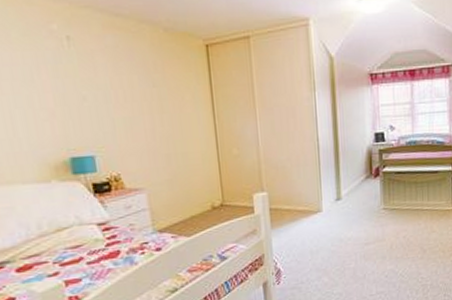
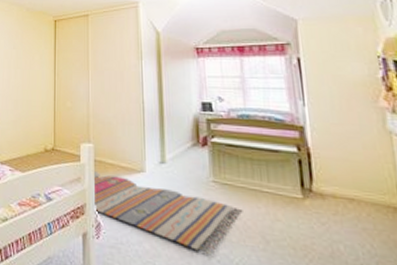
rug: none [270,220,407,272] -> present [94,172,243,254]

